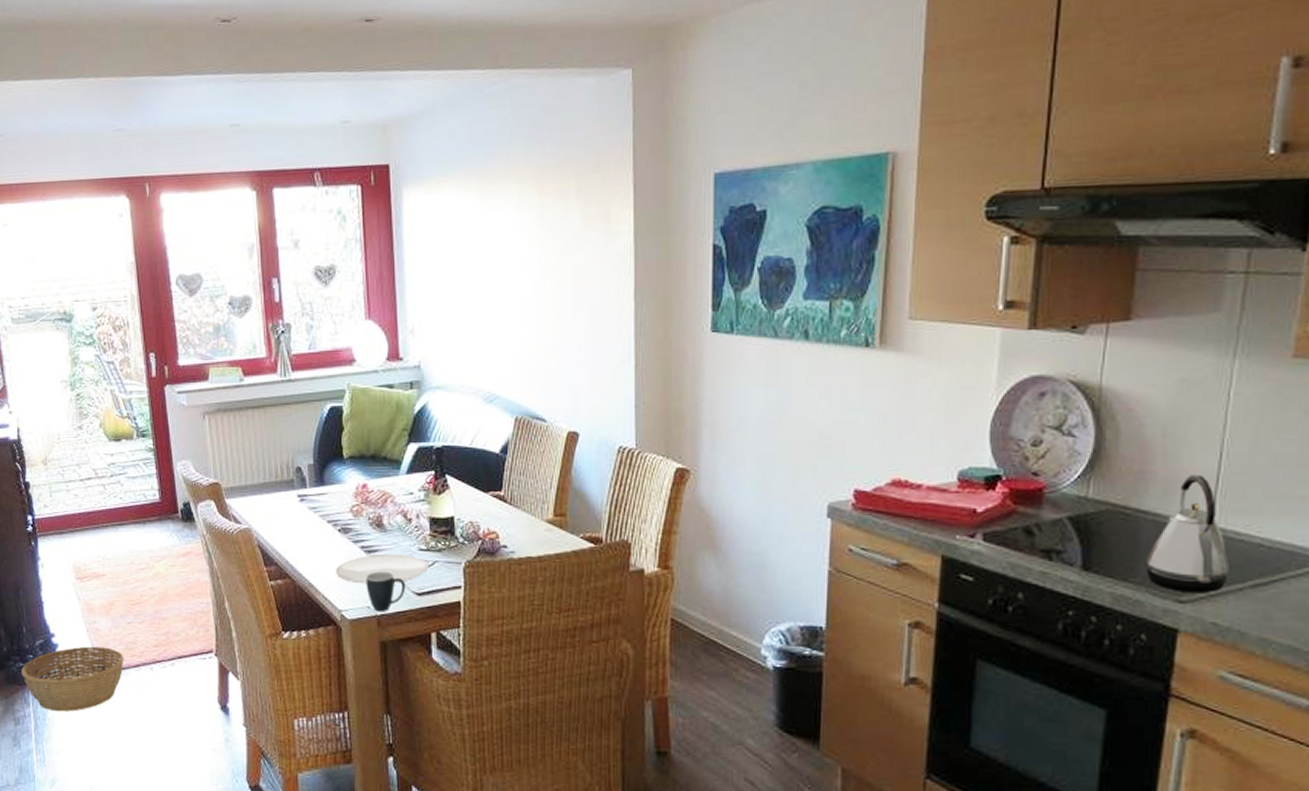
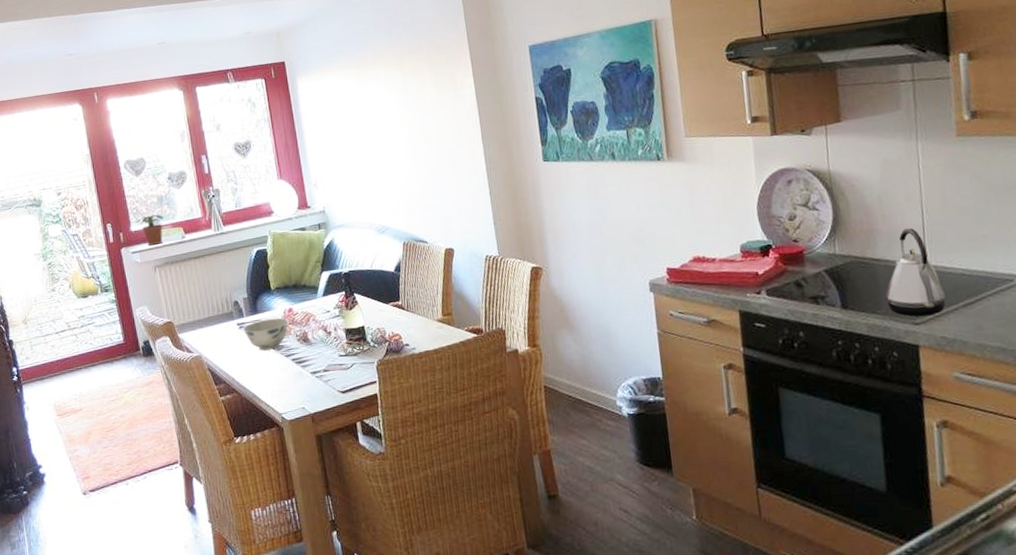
basket: present [21,646,124,712] -> none [14,470,103,533]
potted plant: none [185,347,220,385] -> present [136,214,164,245]
bowl: none [305,493,361,532] -> present [243,317,289,351]
plate: present [335,553,429,584] -> none [273,361,349,390]
mug: present [366,571,406,611] -> none [299,376,332,410]

